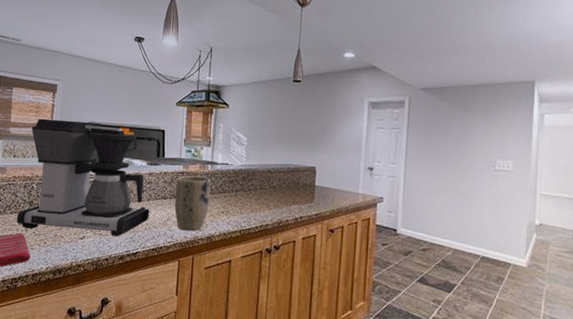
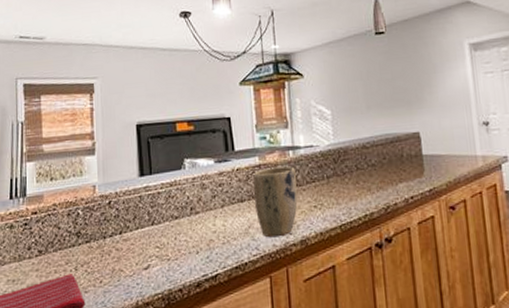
coffee maker: present [16,118,149,236] -> none [62,122,226,267]

